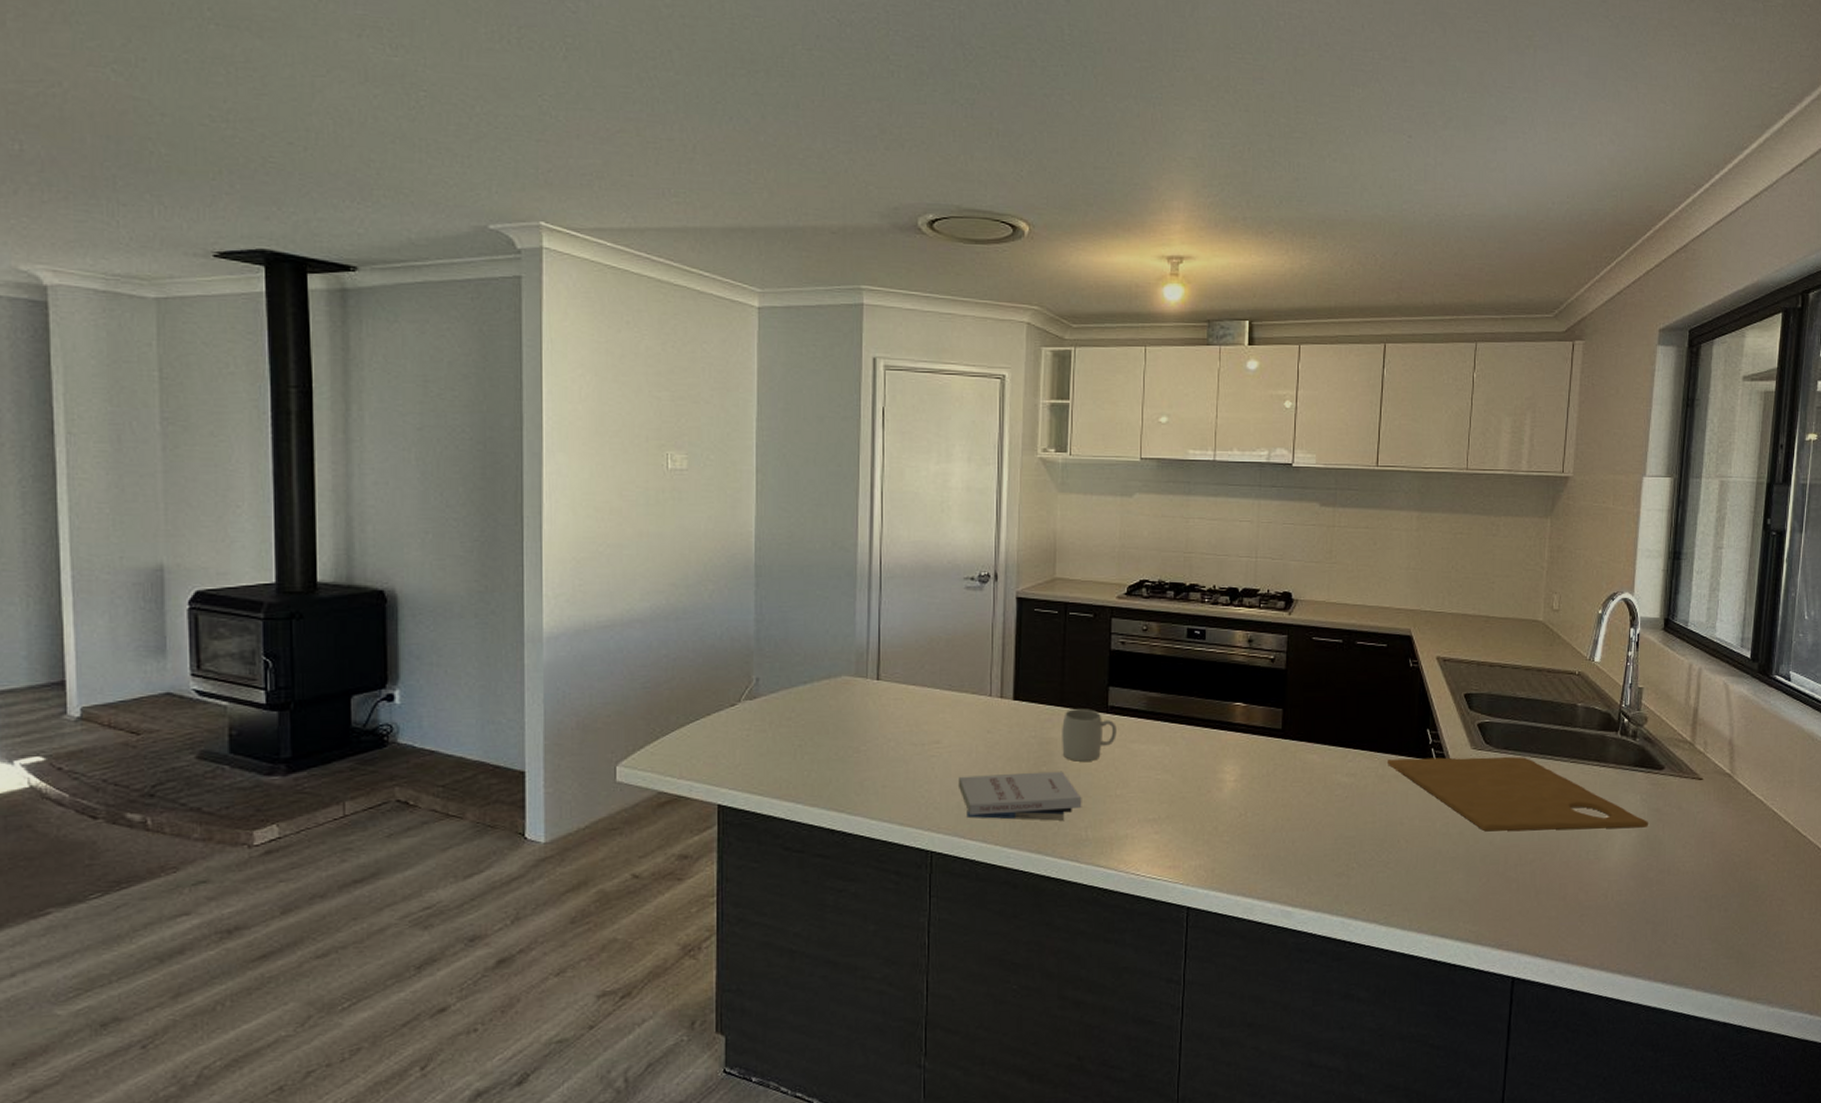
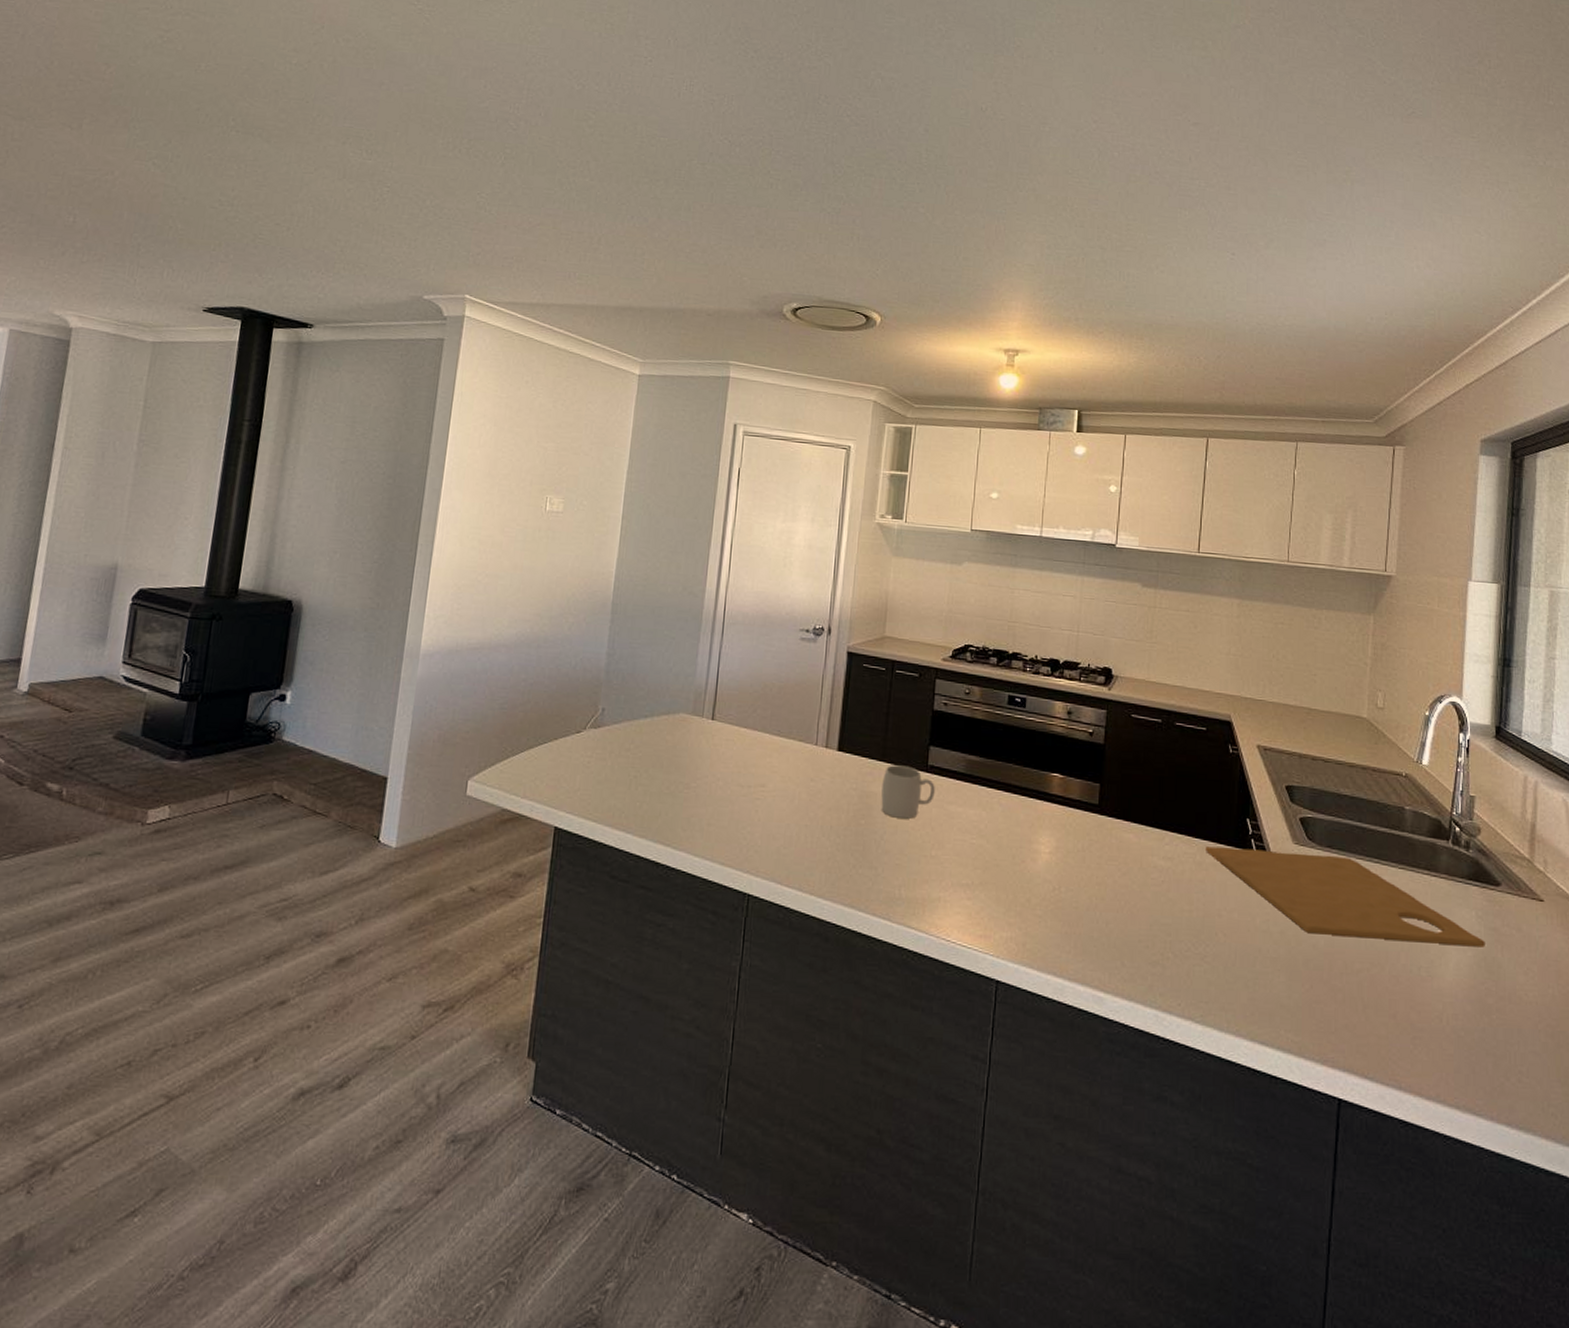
books: present [957,771,1082,821] -> none [778,821,898,876]

